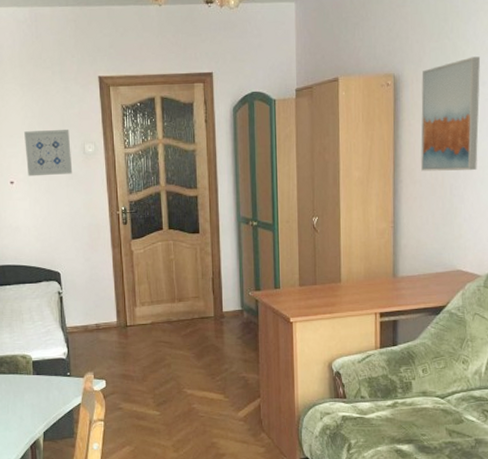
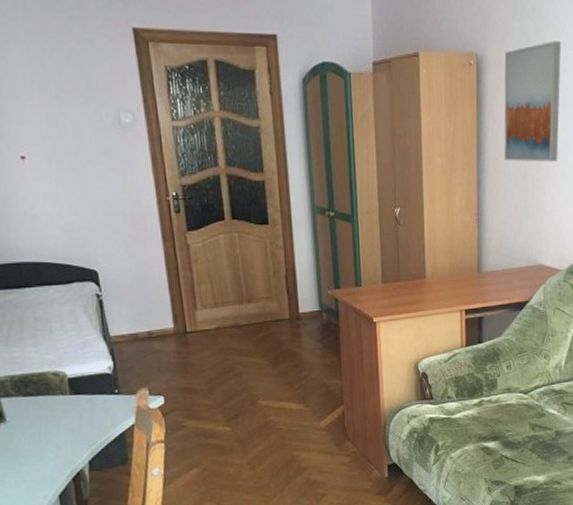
wall art: present [24,130,73,177] -> none [35,92,106,151]

